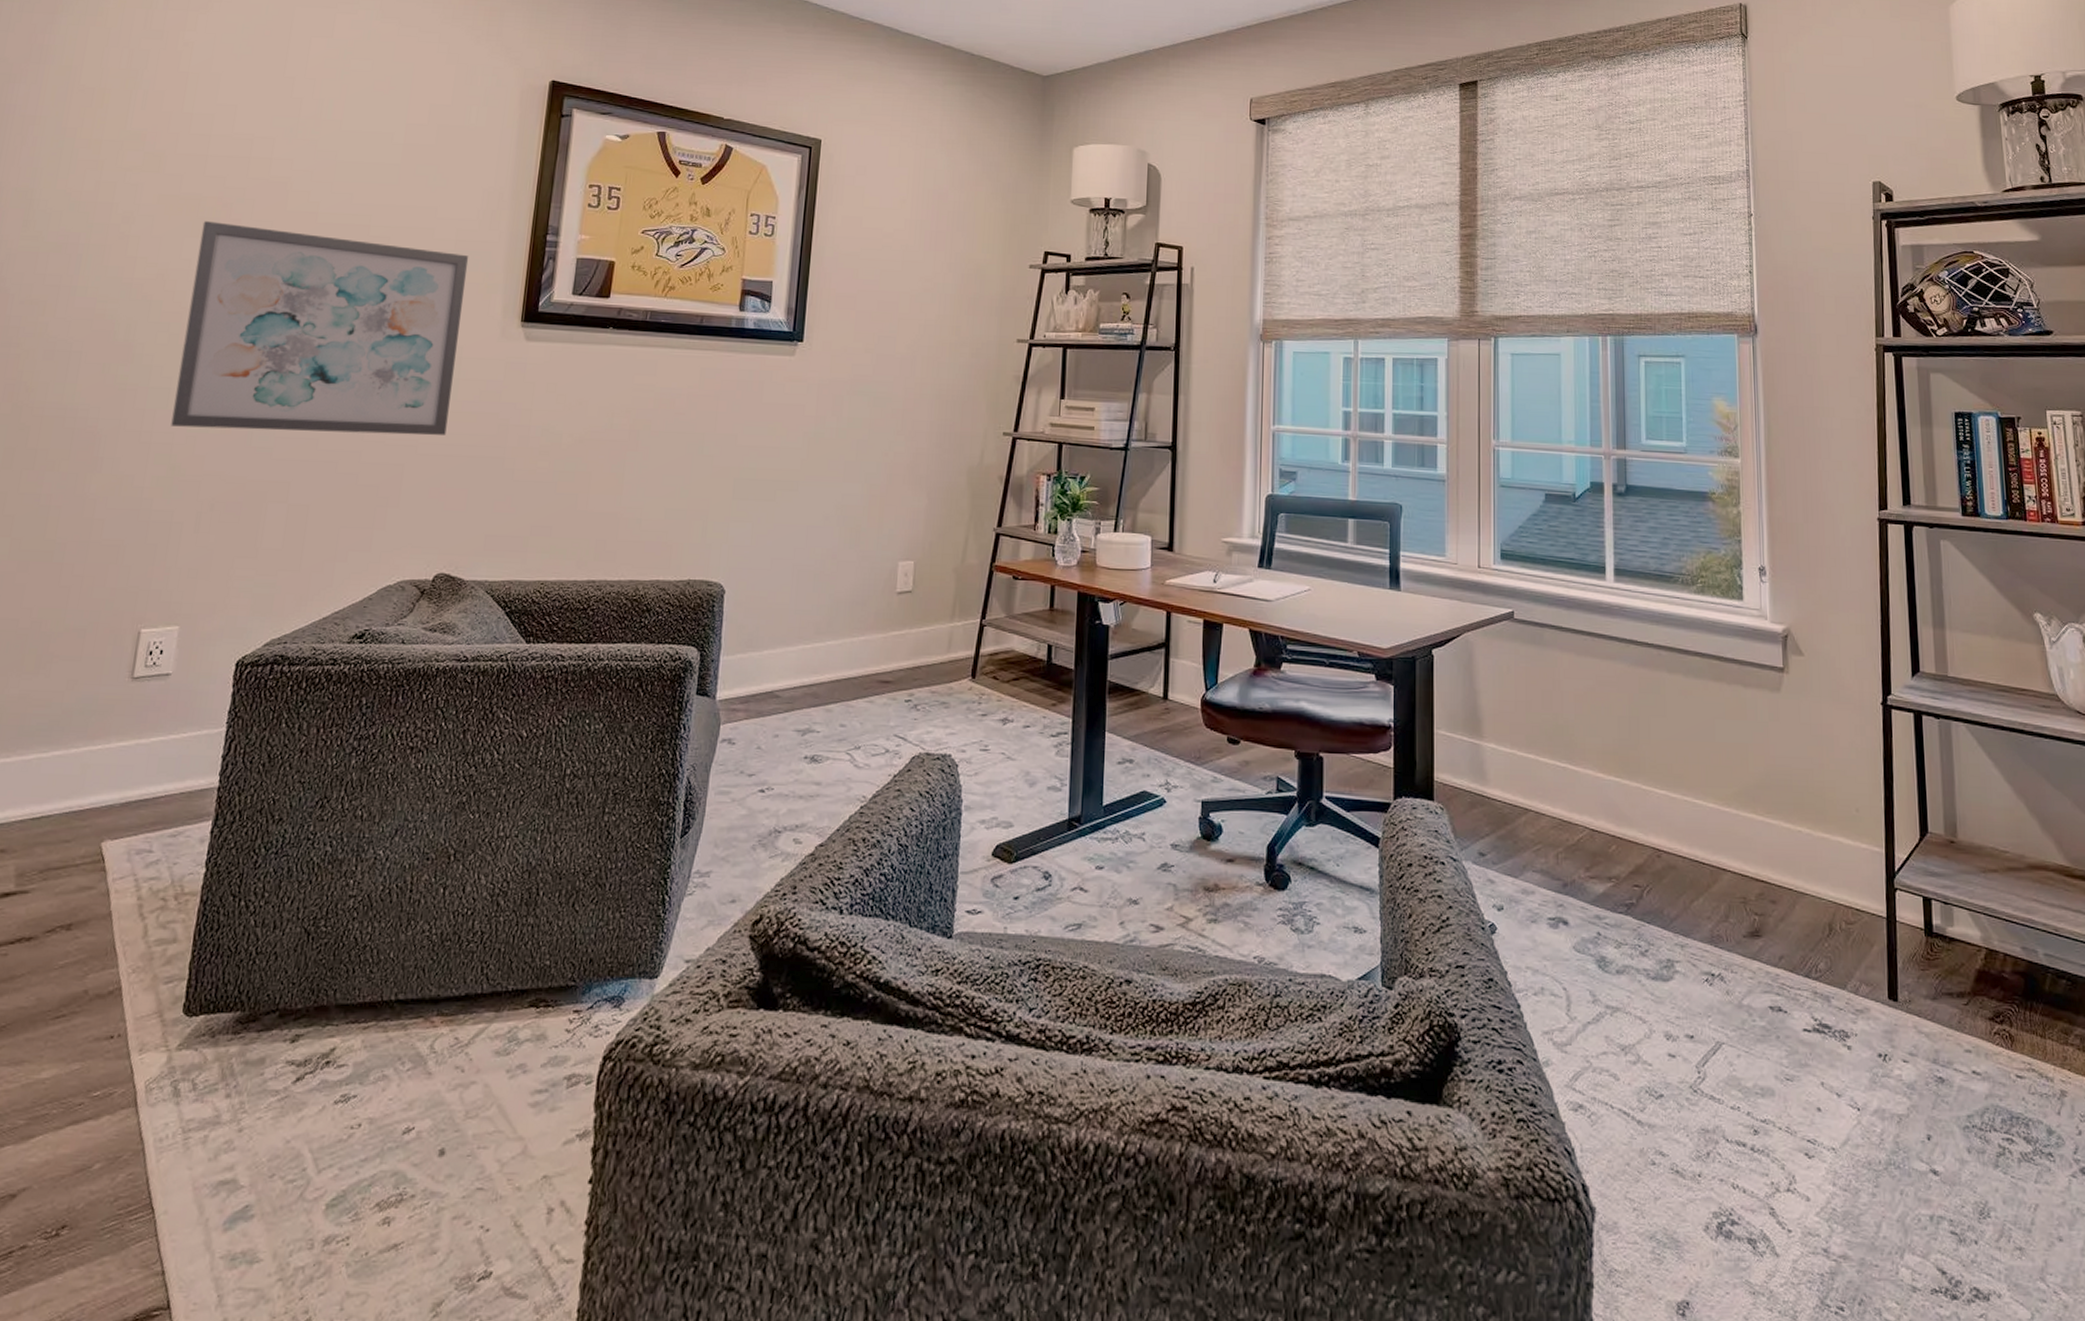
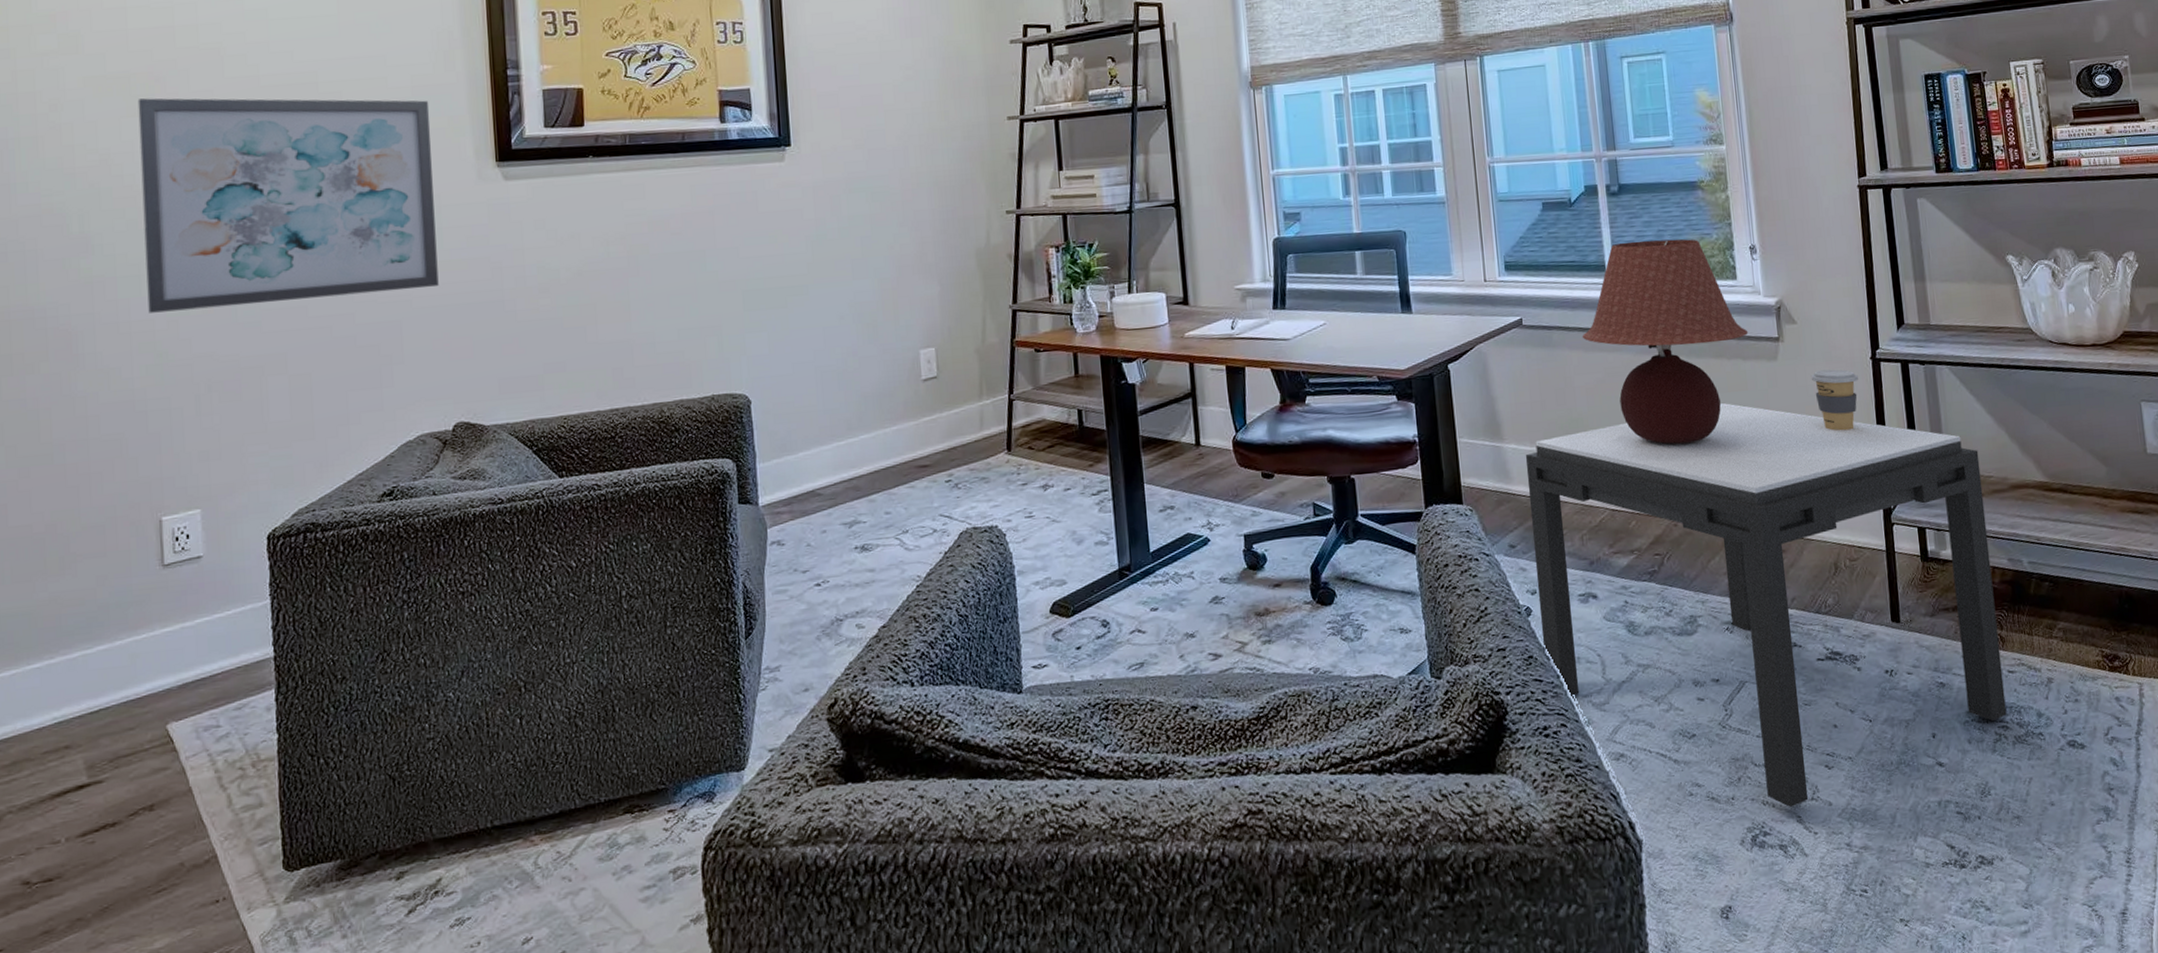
side table: none [1504,731,2013,1197] -> present [1525,403,2007,808]
table lamp: none [1575,545,1752,769] -> present [1582,239,1749,445]
coffee cup: none [1815,709,1867,779] -> present [1810,369,1858,431]

